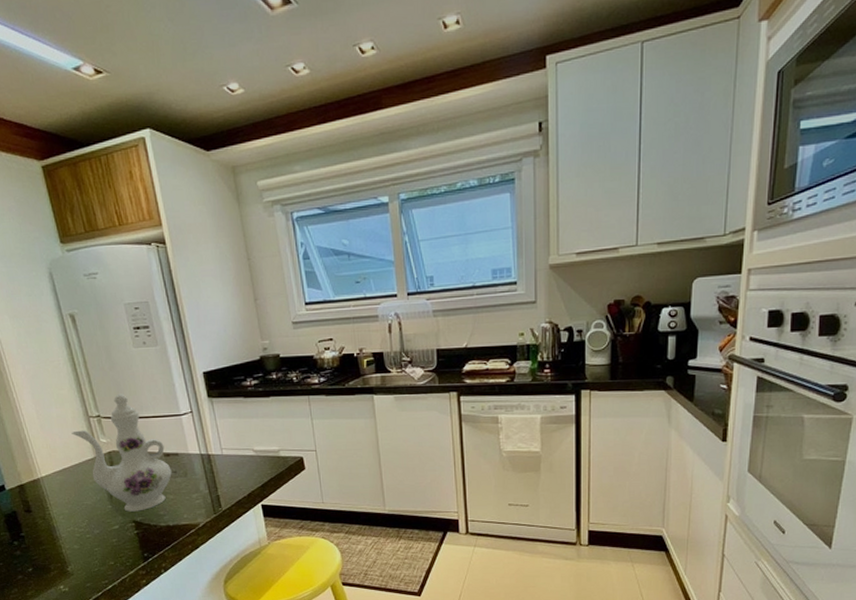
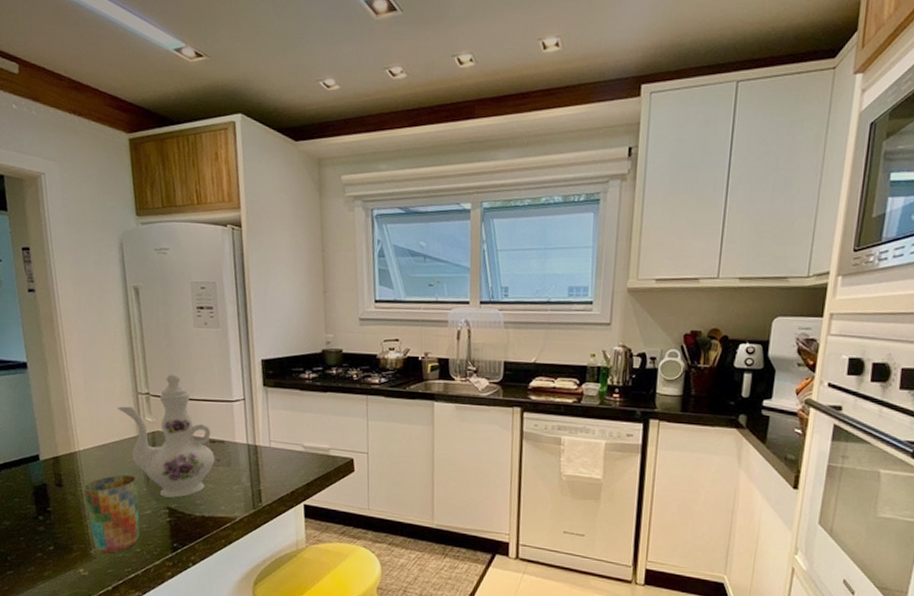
cup: none [51,495,111,569] -> present [83,474,139,554]

